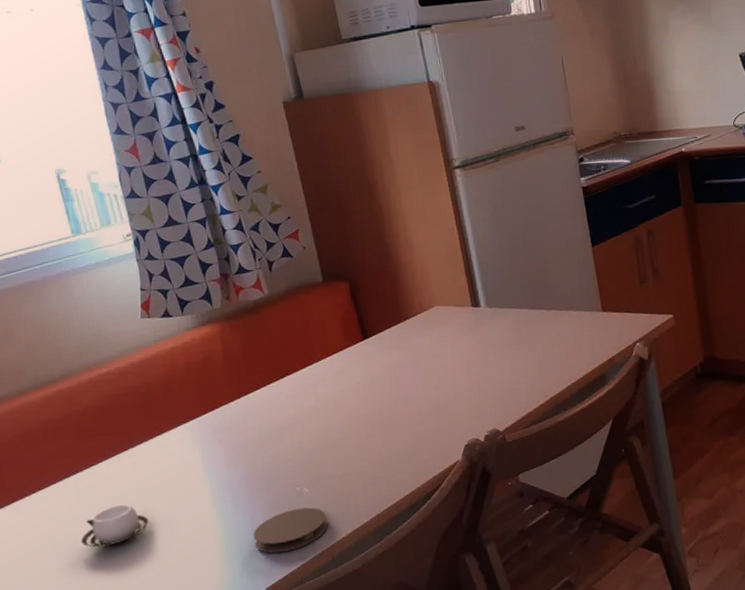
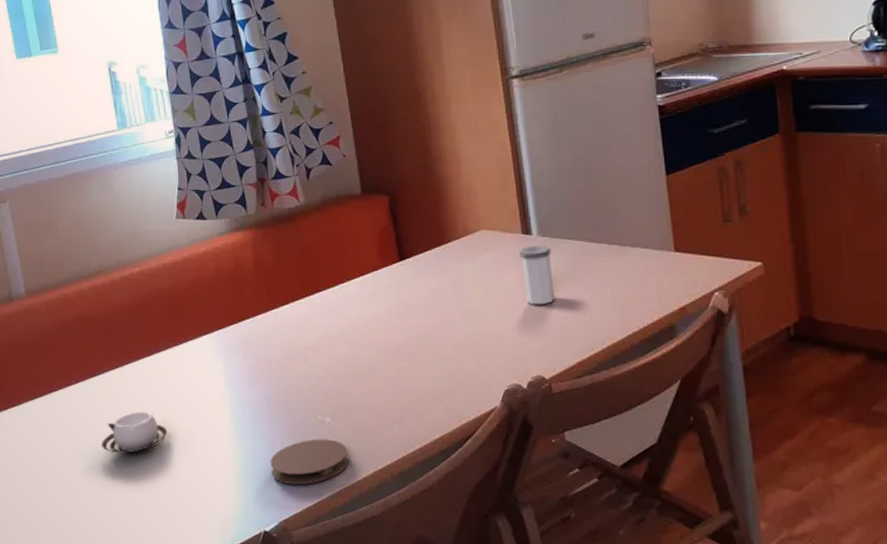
salt shaker: none [470,315,504,368] -> present [519,245,555,305]

